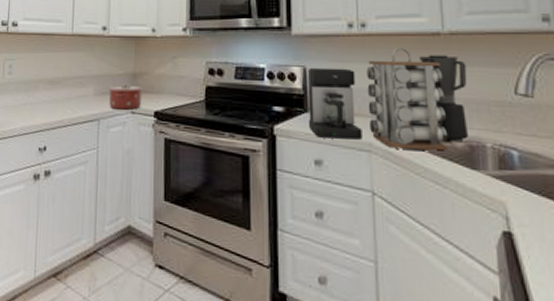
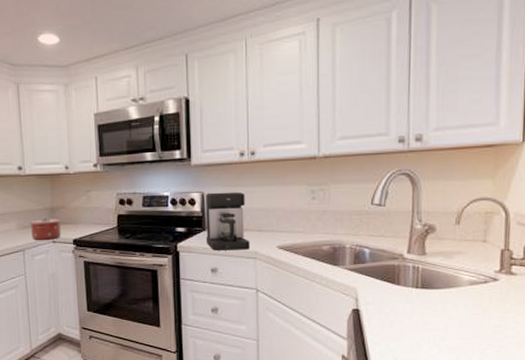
spice rack: present [366,46,448,152] -> none [254,170,317,255]
blender: present [418,55,469,143] -> none [297,175,336,247]

